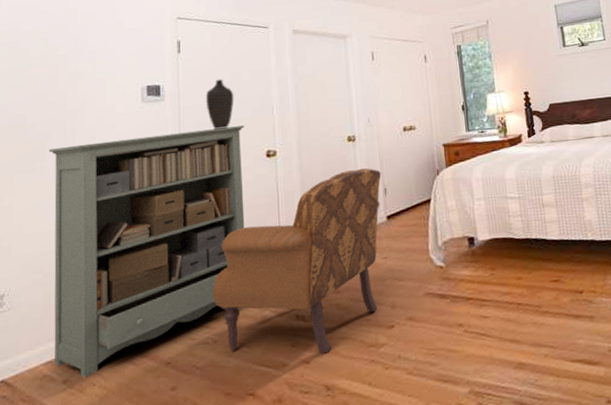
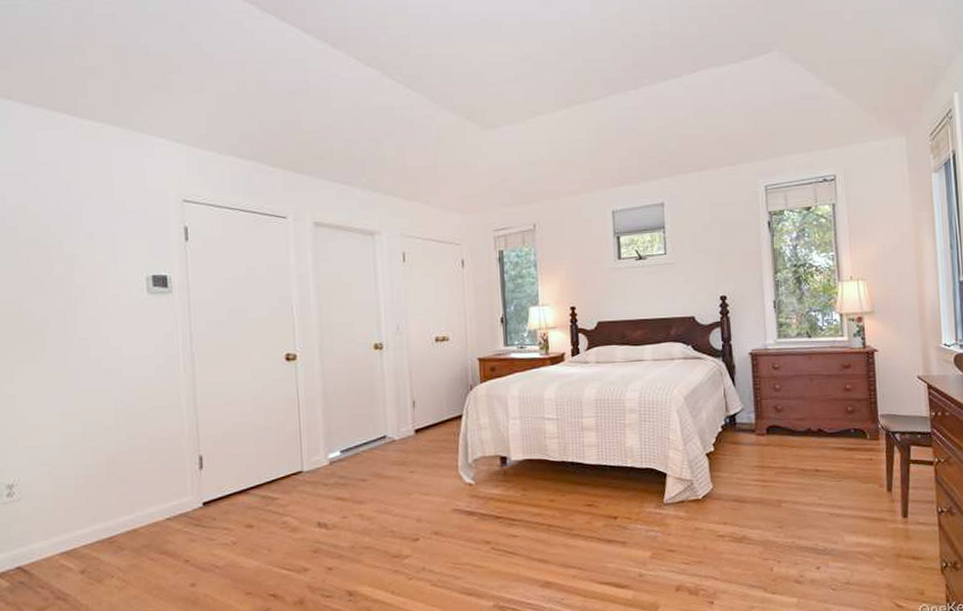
bookshelf: present [49,125,245,378] -> none [49,325,263,570]
decorative vase: present [205,78,234,130] -> none [218,272,250,328]
armchair: present [212,168,381,354] -> none [230,378,410,562]

